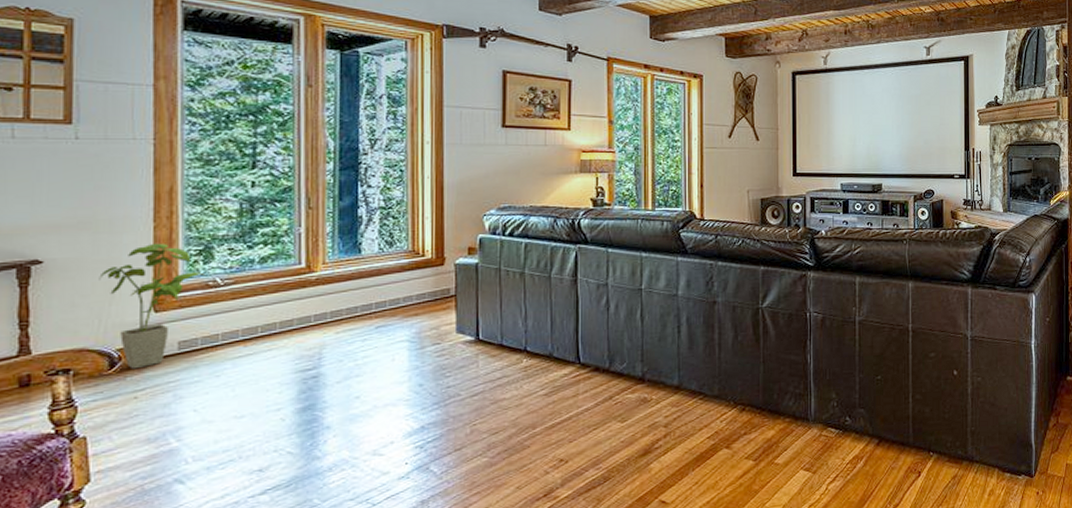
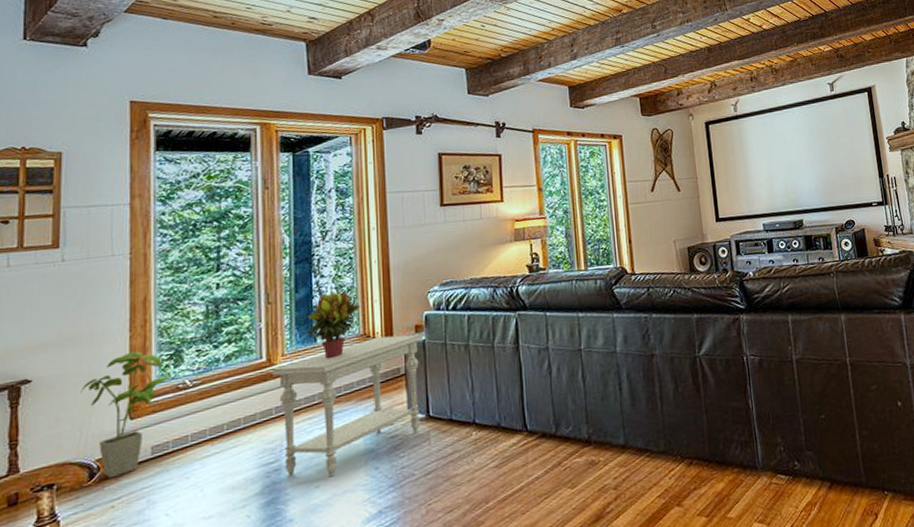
side table: none [311,254,476,389] -> present [271,334,423,477]
potted plant: none [349,203,411,272] -> present [305,290,361,359]

